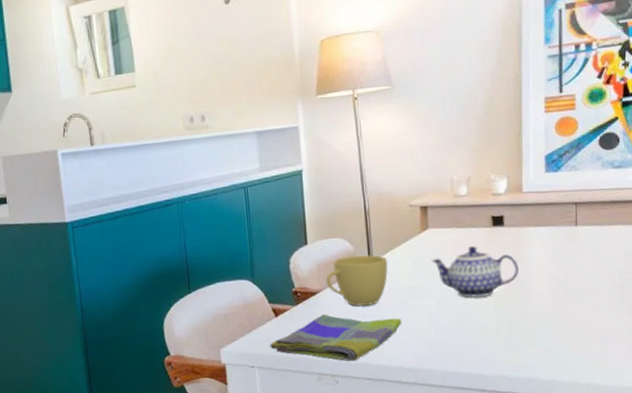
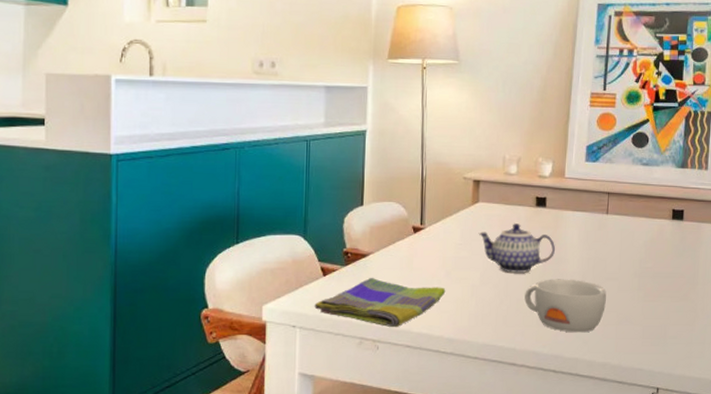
cup: present [325,255,388,306] -> none [377,222,439,272]
bowl: none [489,298,583,354] -> present [524,279,606,333]

